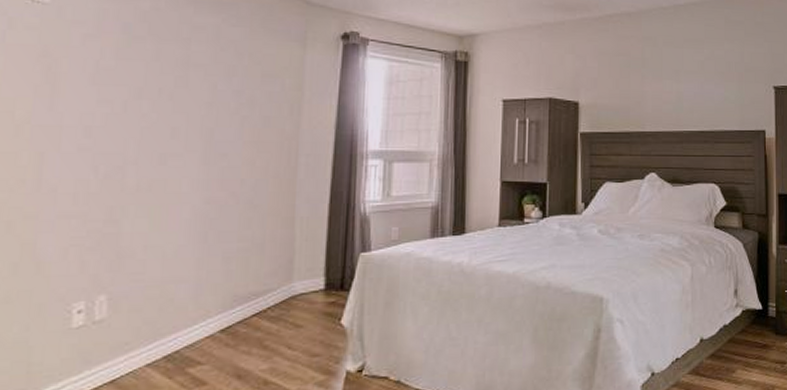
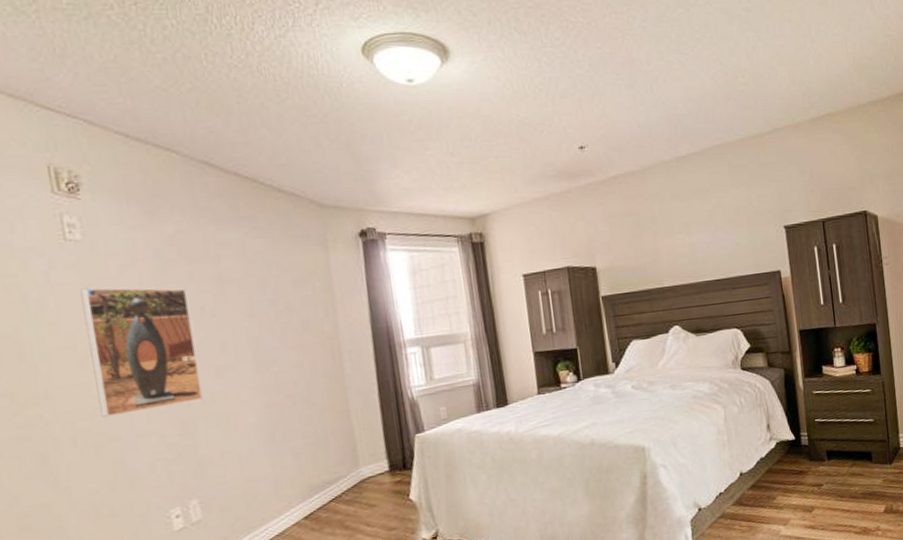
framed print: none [23,53,149,193] -> present [80,287,203,418]

